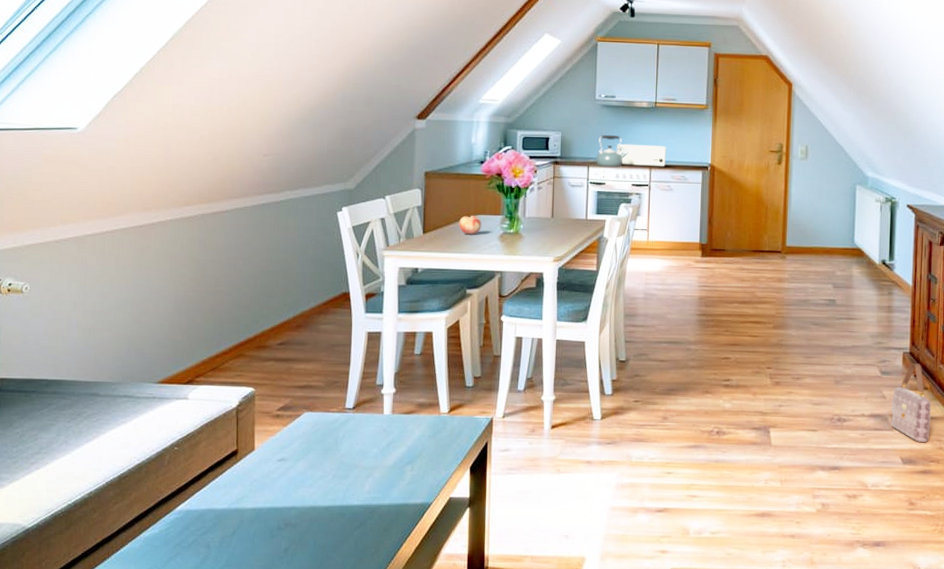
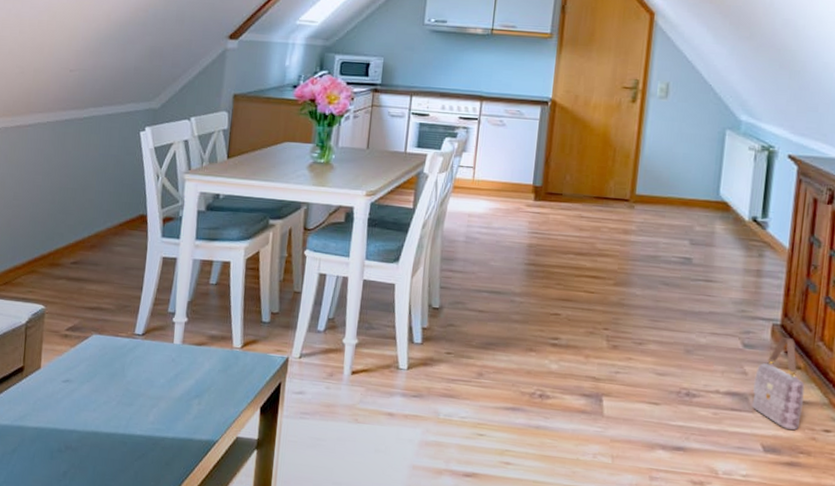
fruit: present [458,215,482,235] -> none [265,141,290,163]
kettle: present [595,135,628,168] -> none [419,62,457,99]
toaster: present [616,143,667,168] -> none [444,72,502,101]

